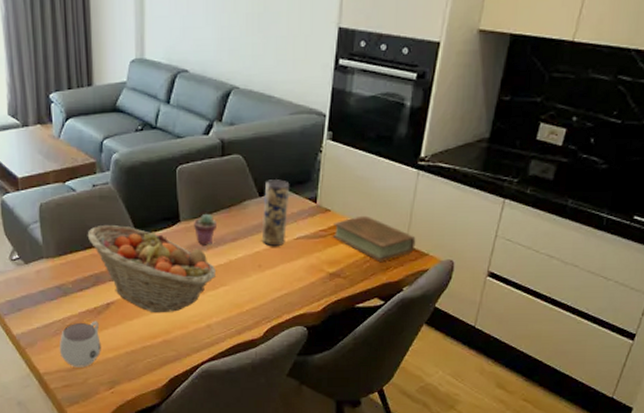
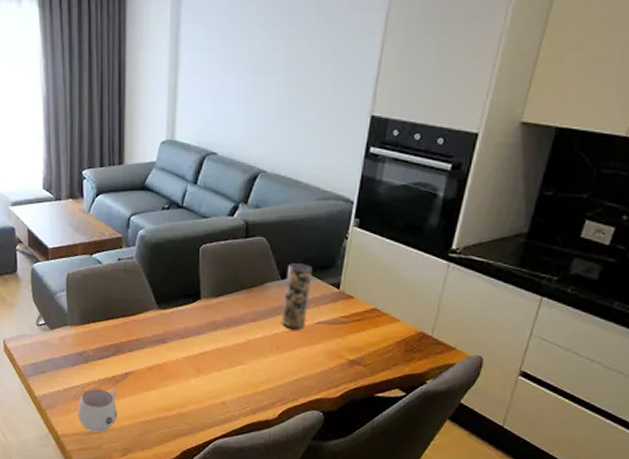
fruit basket: present [87,224,215,313] -> none [110,297,233,387]
potted succulent: present [193,214,218,245] -> none [213,293,238,324]
book: present [332,215,416,262] -> none [354,304,443,352]

